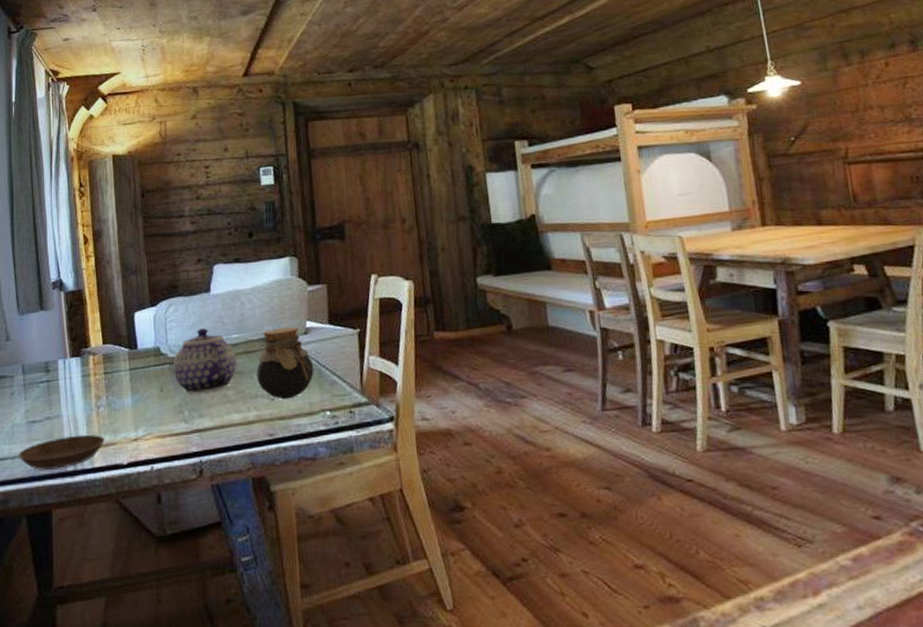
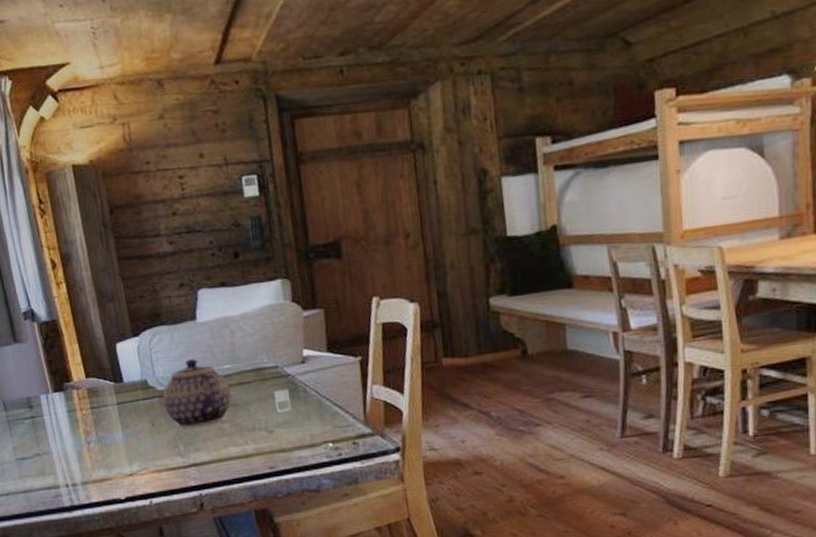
saucer: present [18,434,105,470] -> none [11,470,99,506]
jar: present [256,326,314,400] -> none [252,355,314,432]

